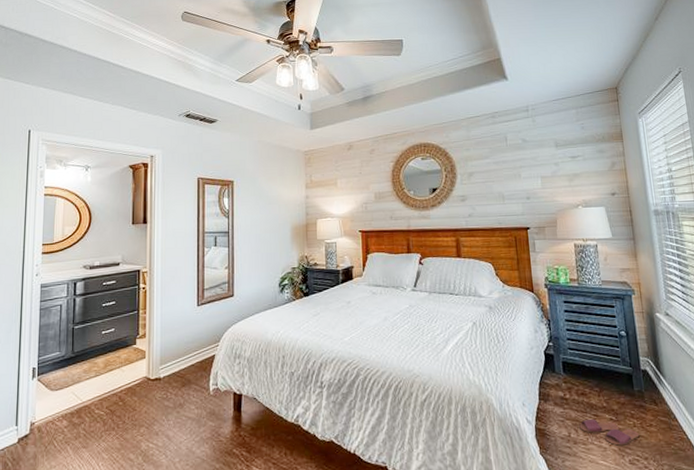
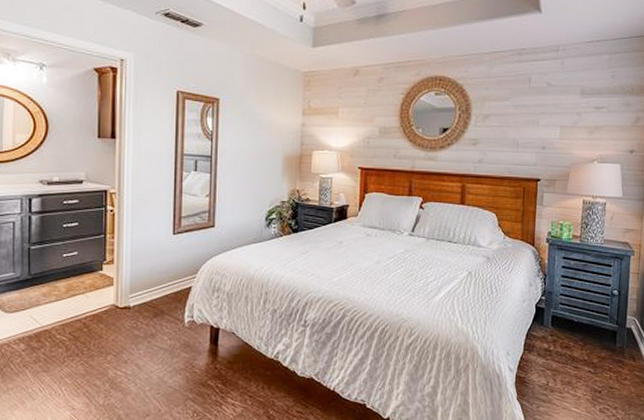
slippers: present [579,418,639,446] -> none [558,370,613,395]

